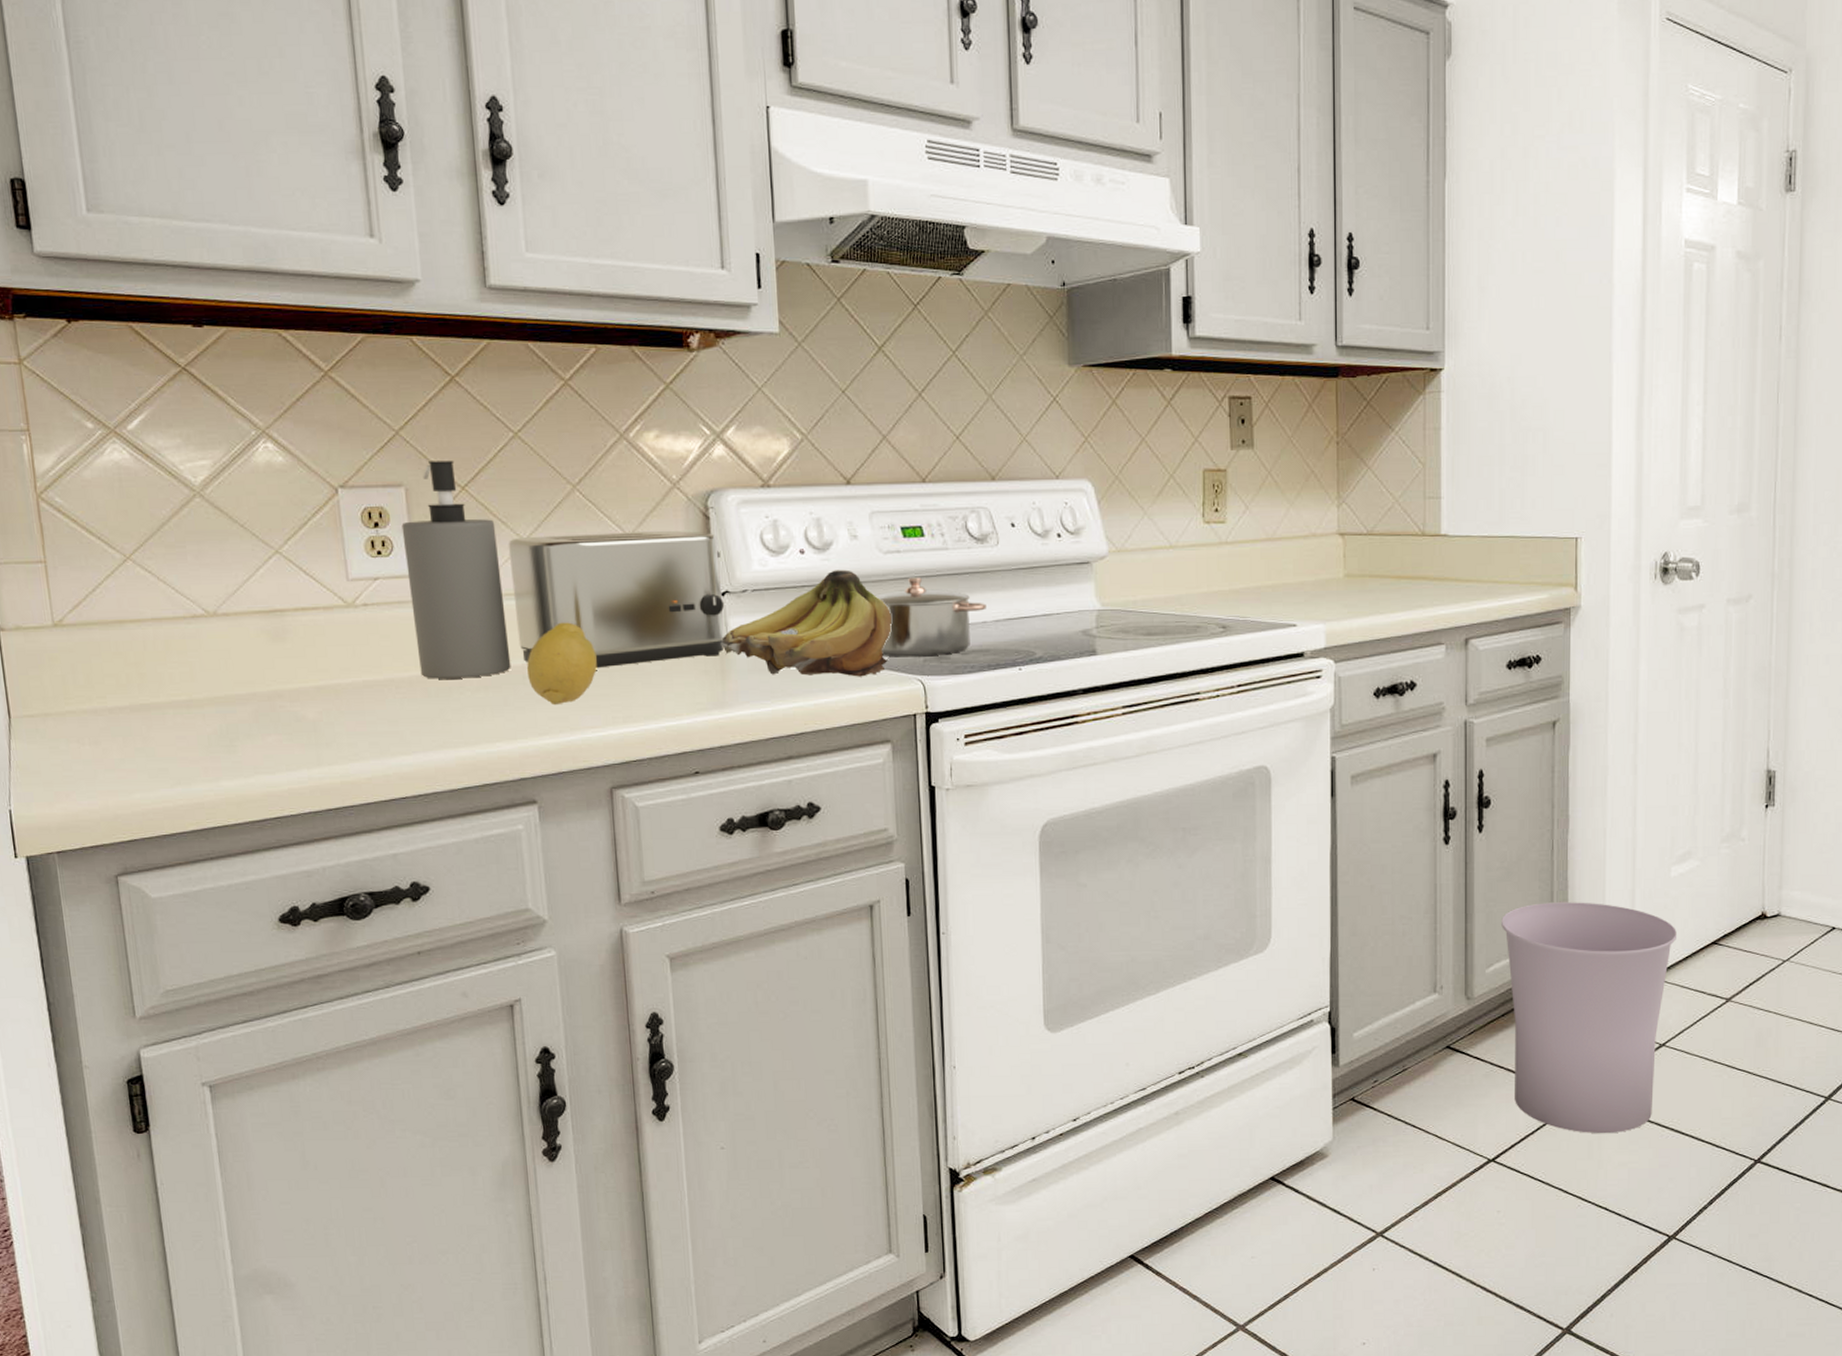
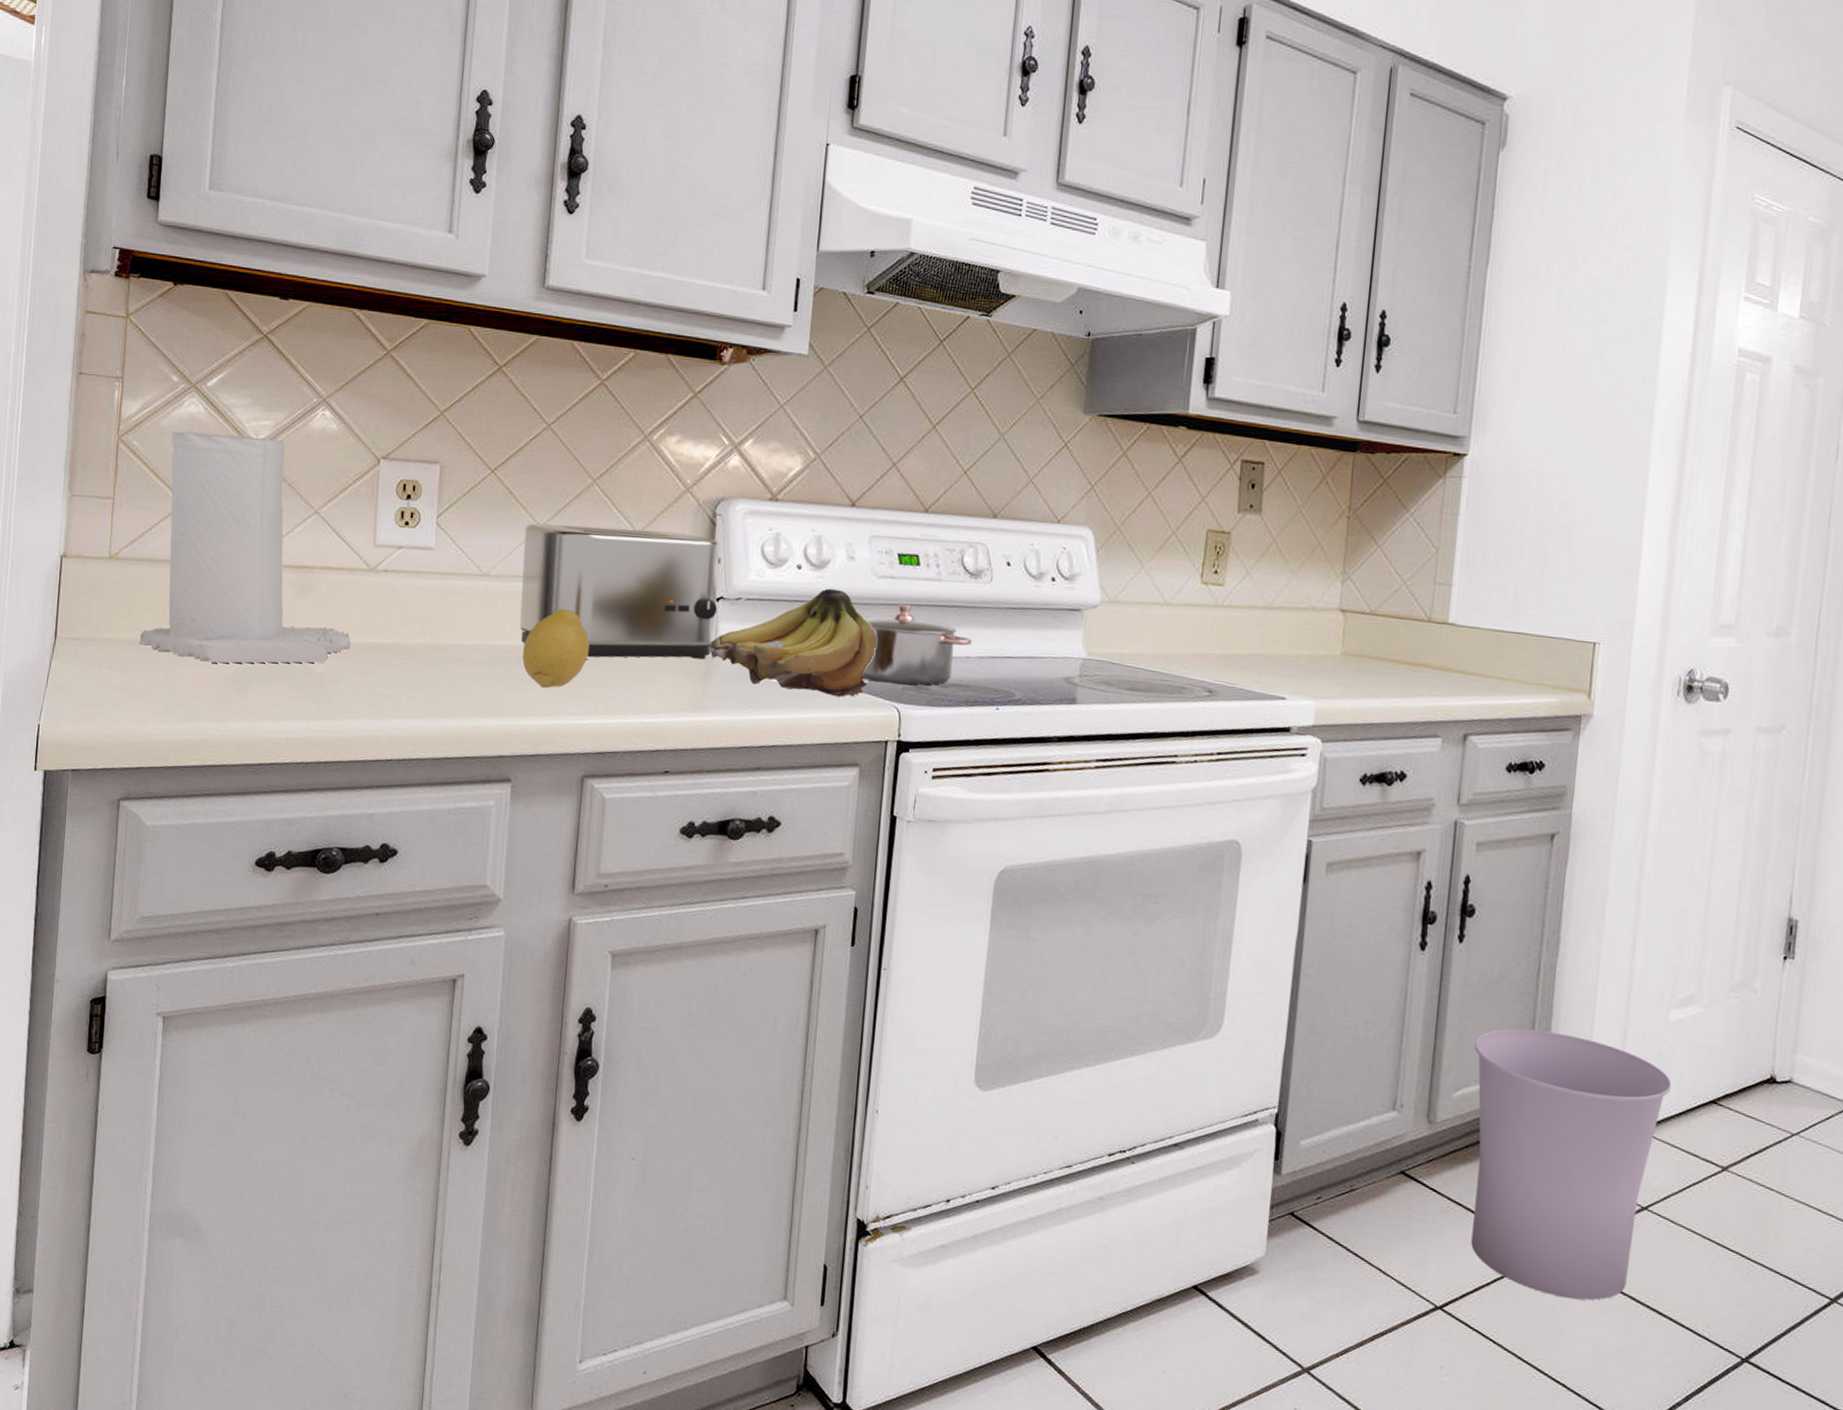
paper towel: none [97,478,341,722] -> present [139,431,351,664]
soap dispenser: present [401,460,511,679] -> none [424,443,516,653]

